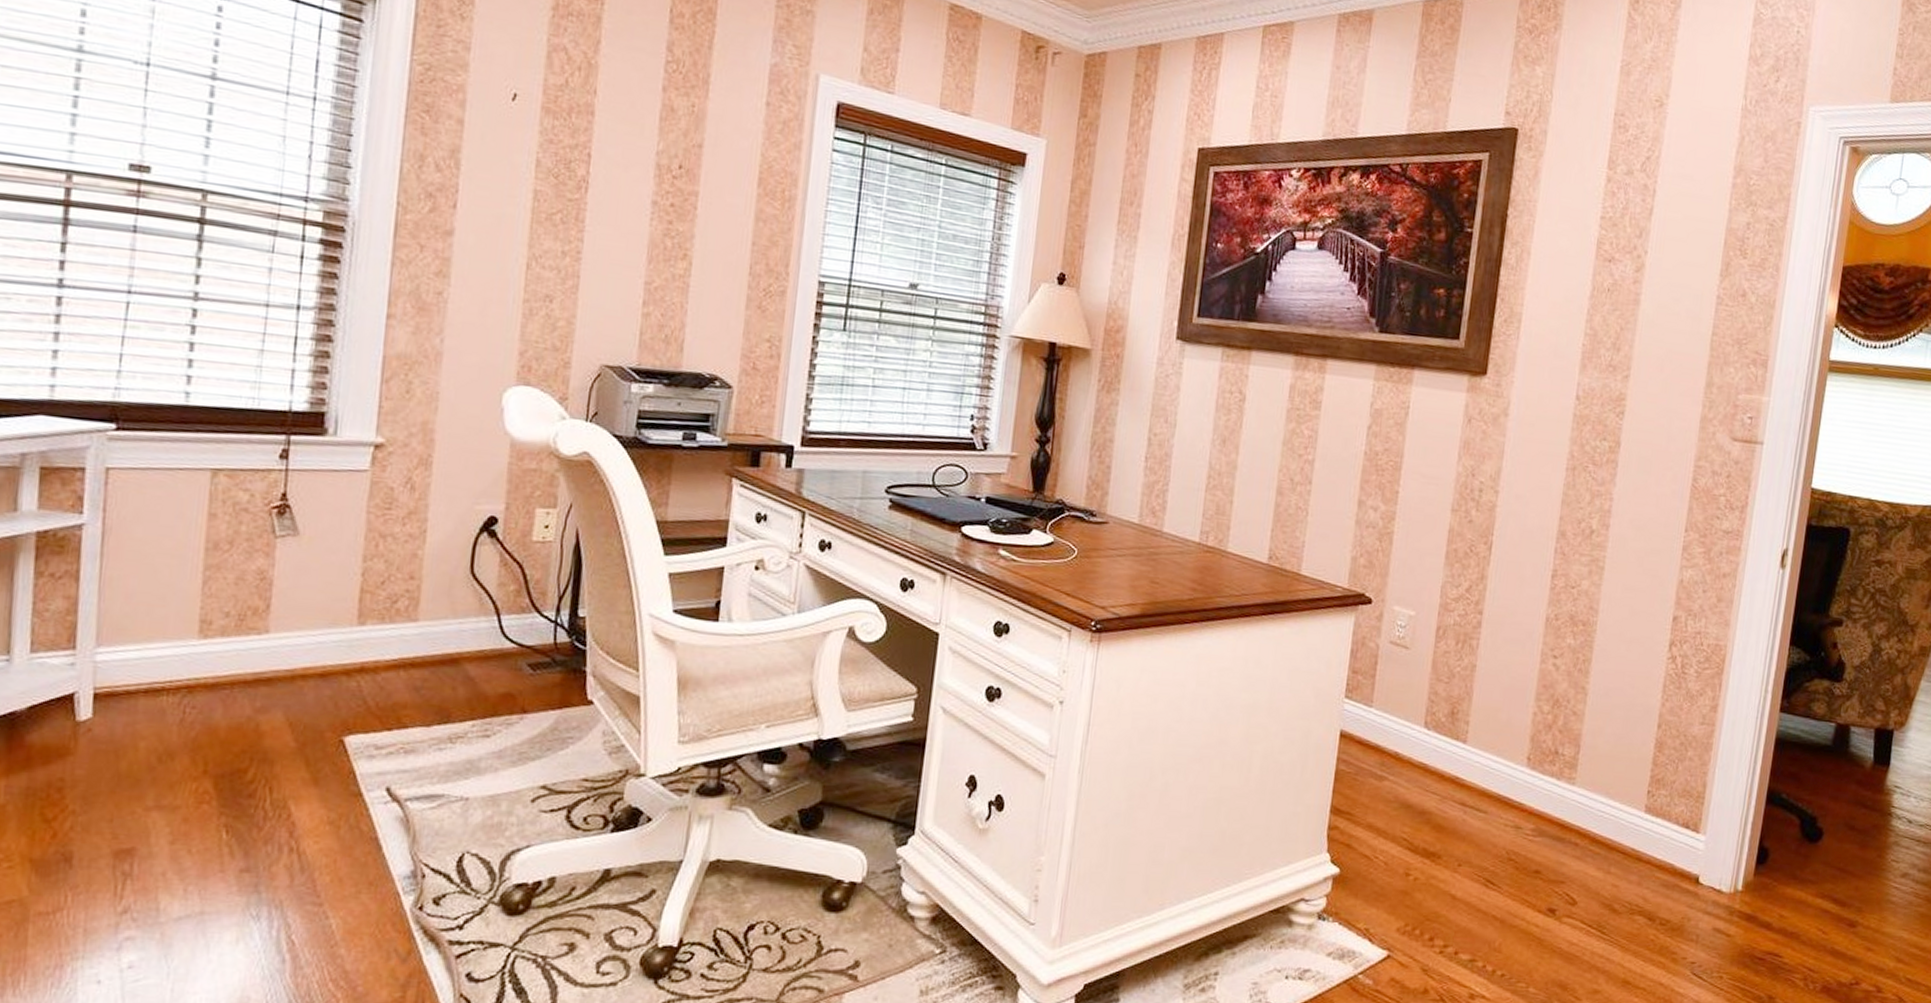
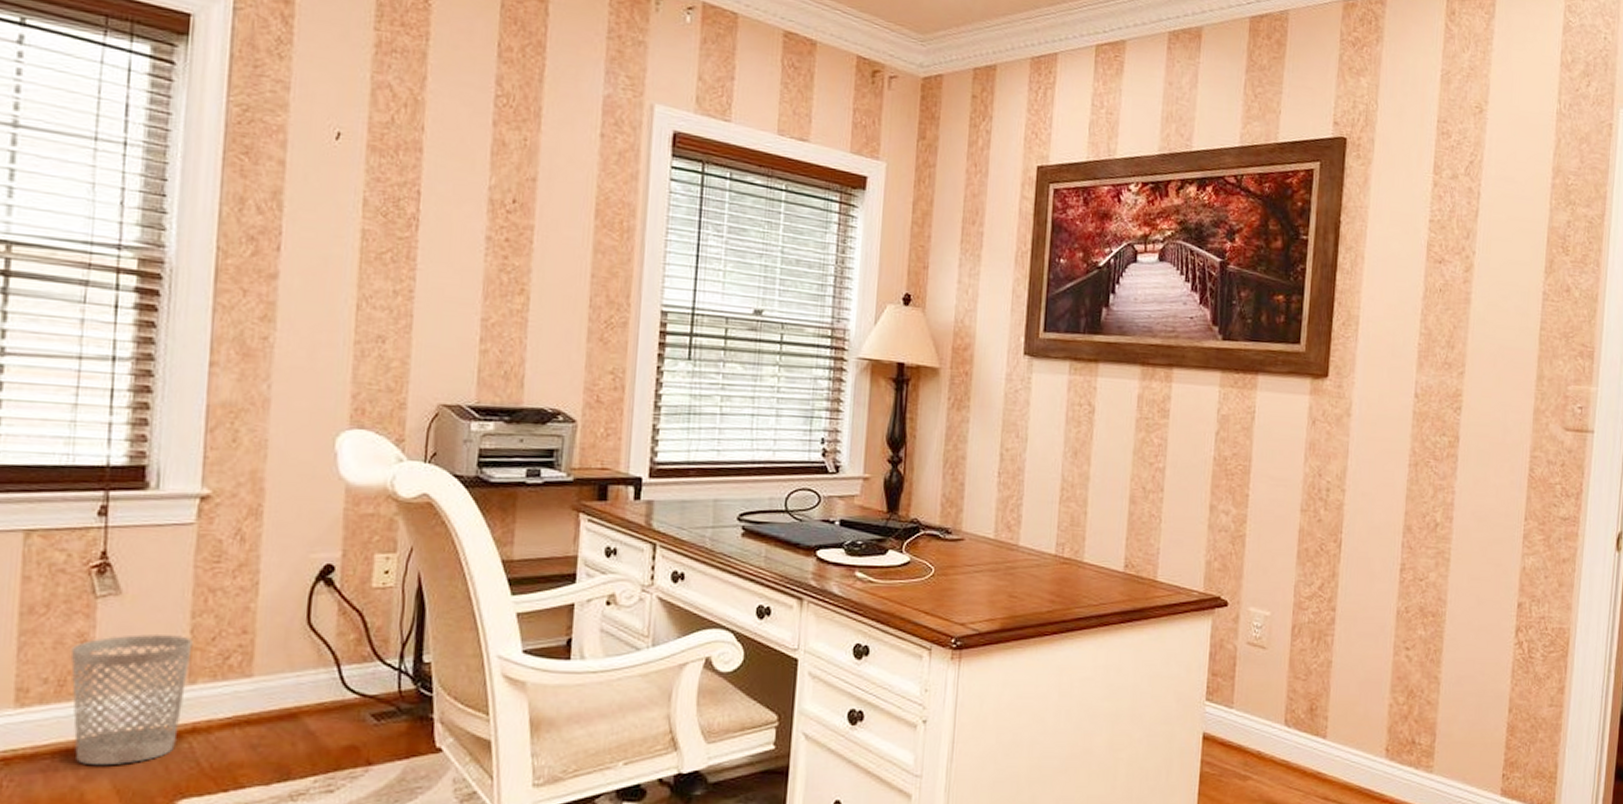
wastebasket: none [251,574,364,699] -> present [70,633,193,764]

